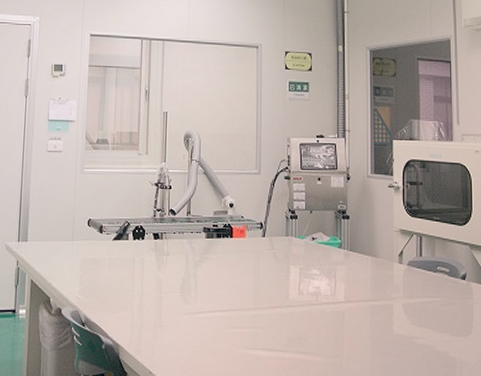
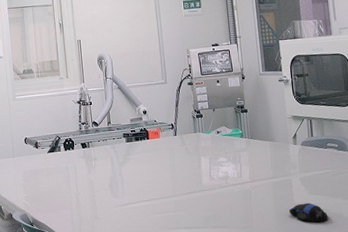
computer mouse: none [387,335,431,359] -> present [289,202,328,222]

